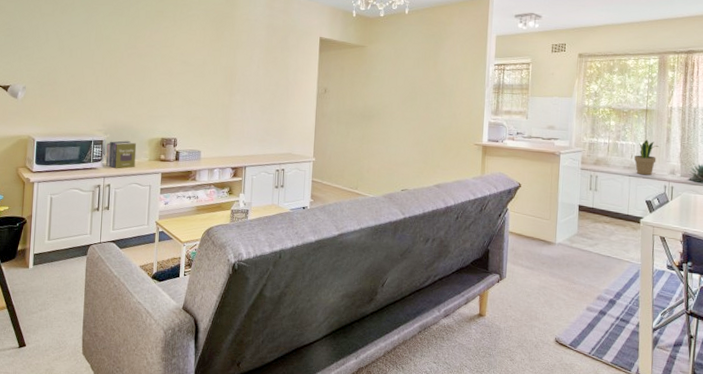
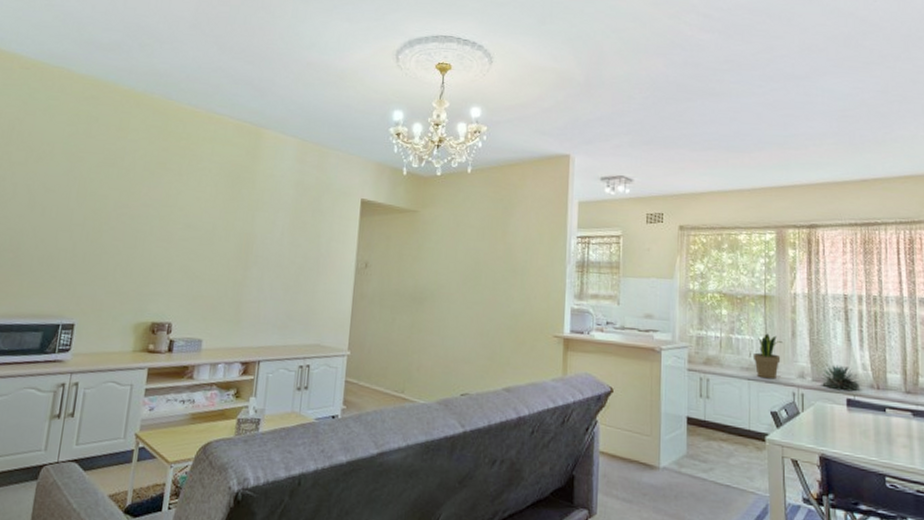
books: present [105,141,137,169] -> none [74,325,119,363]

